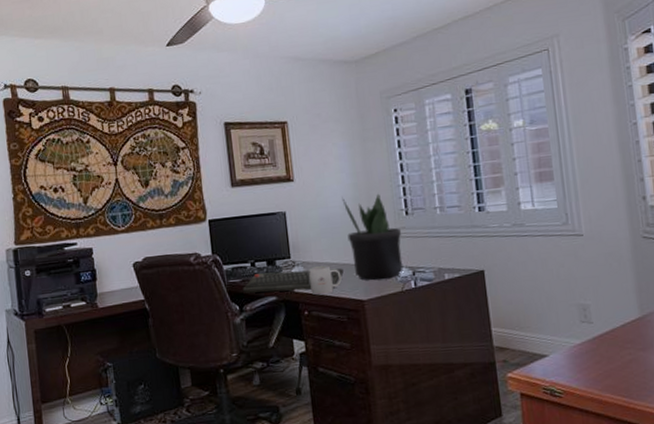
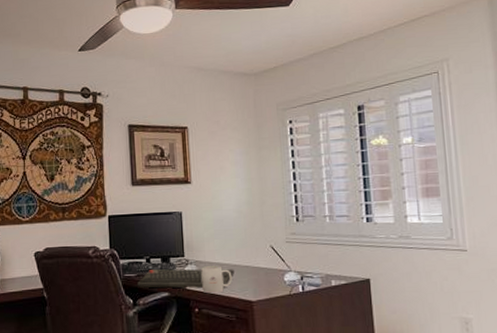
planter: present [342,193,404,280] -> none [236,199,292,282]

